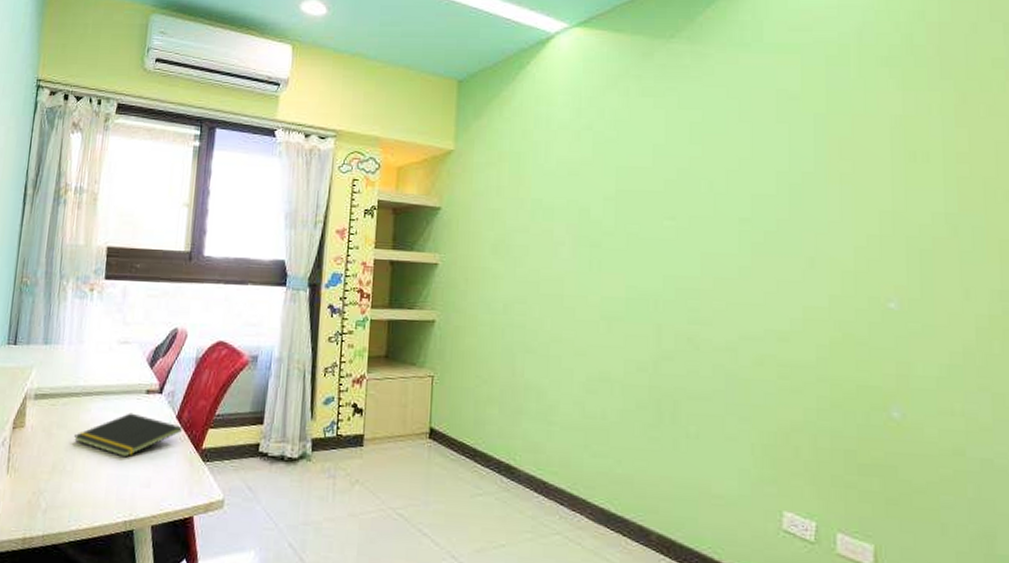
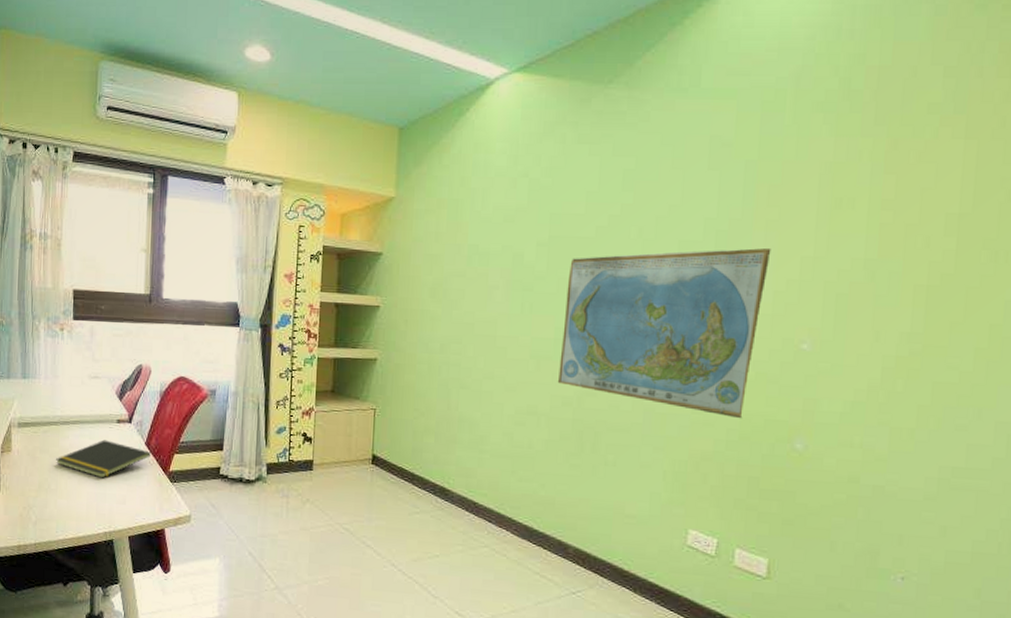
world map: none [630,201,848,385] -> present [557,247,771,419]

